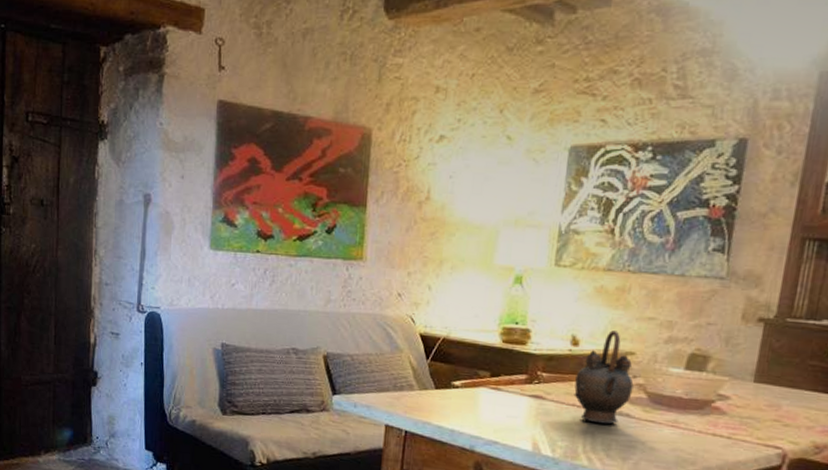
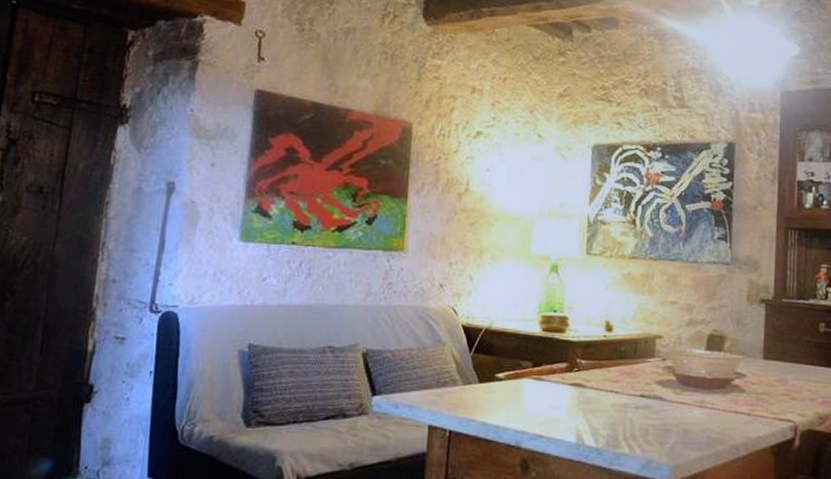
teapot: present [574,330,634,425] -> none [611,315,664,409]

